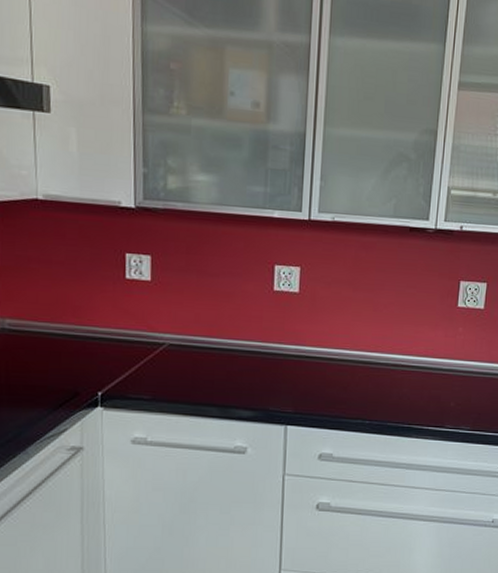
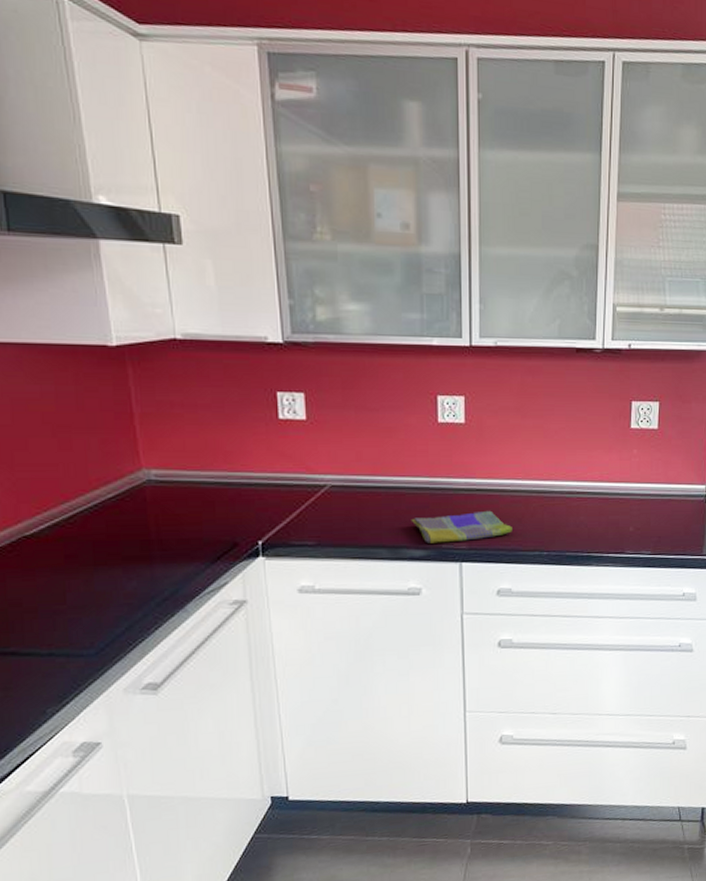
dish towel: none [241,377,337,406] -> present [411,510,512,543]

